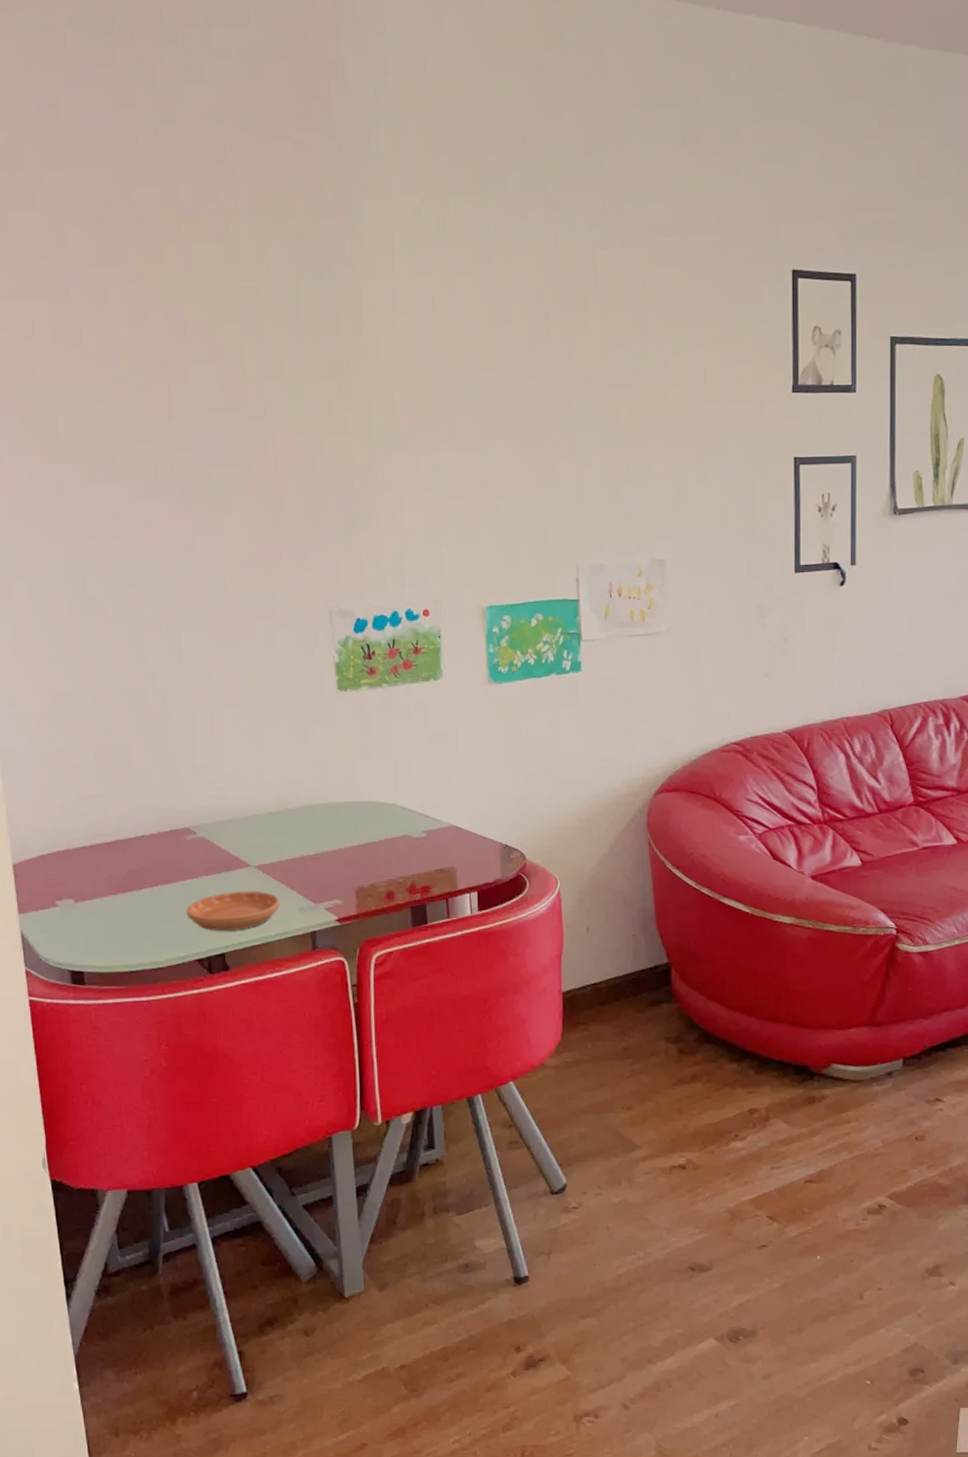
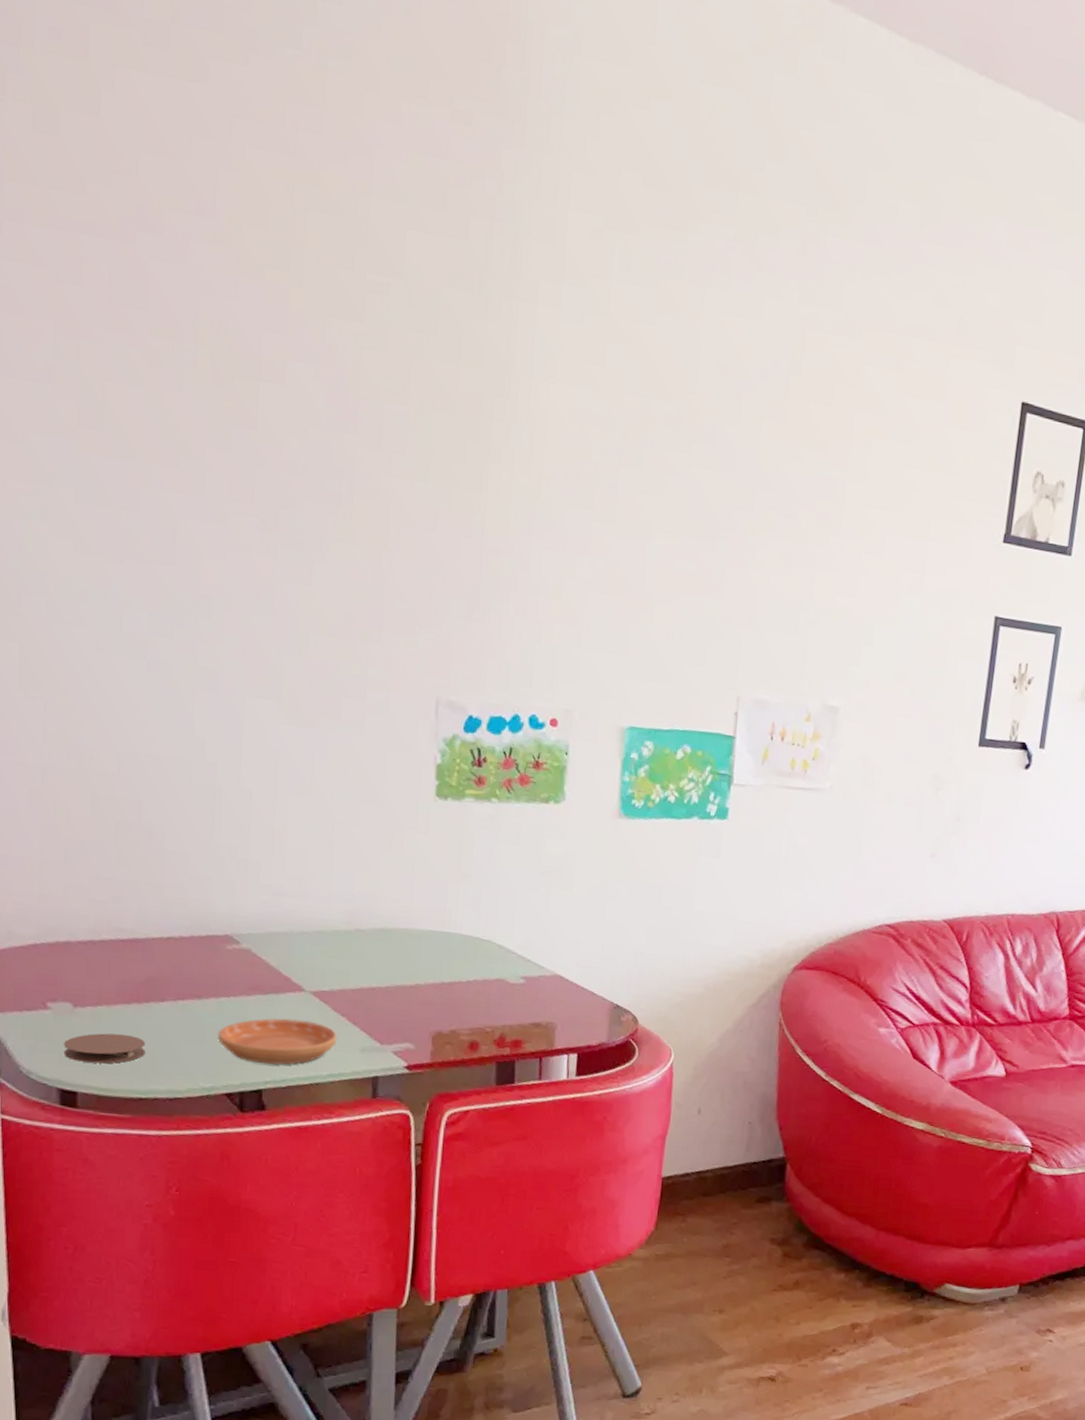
coaster: none [70,920,132,946] -> present [63,1033,146,1064]

